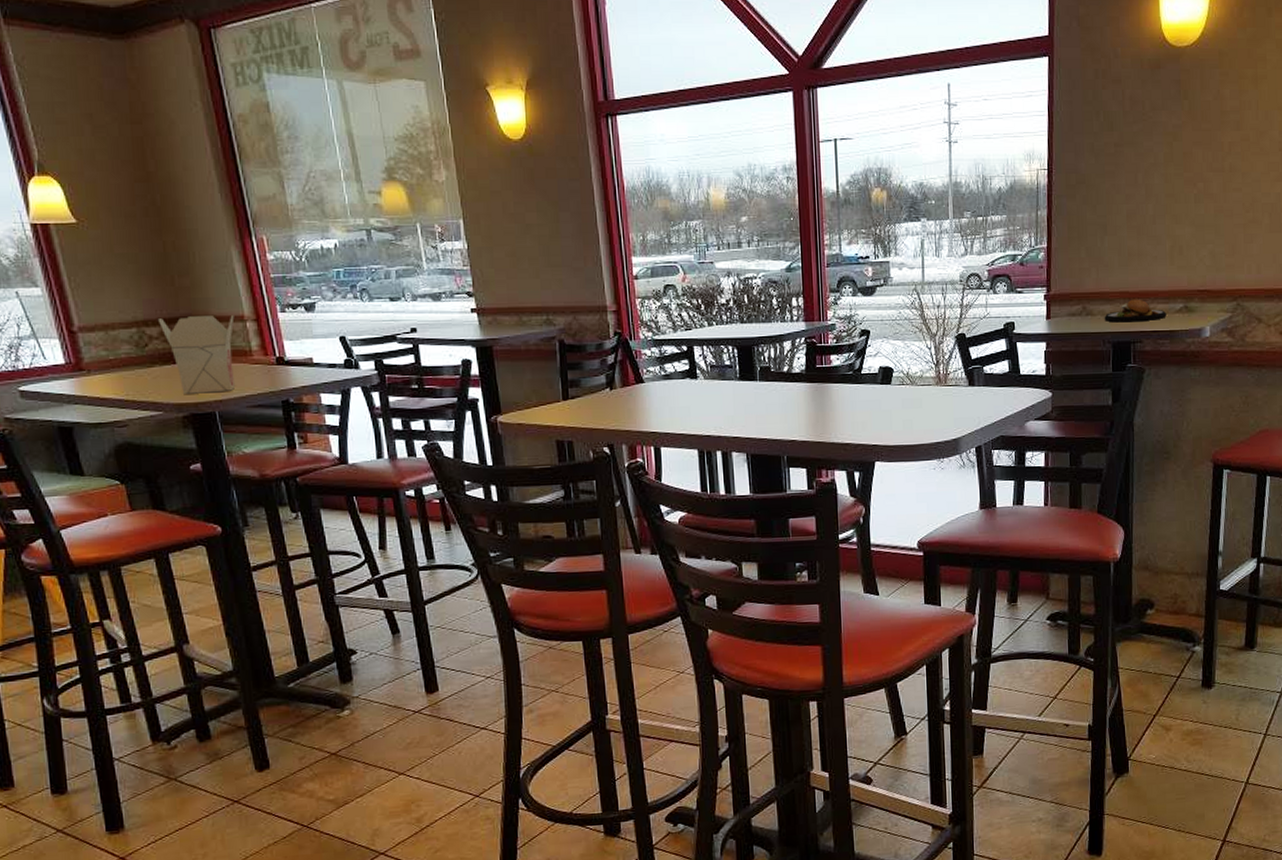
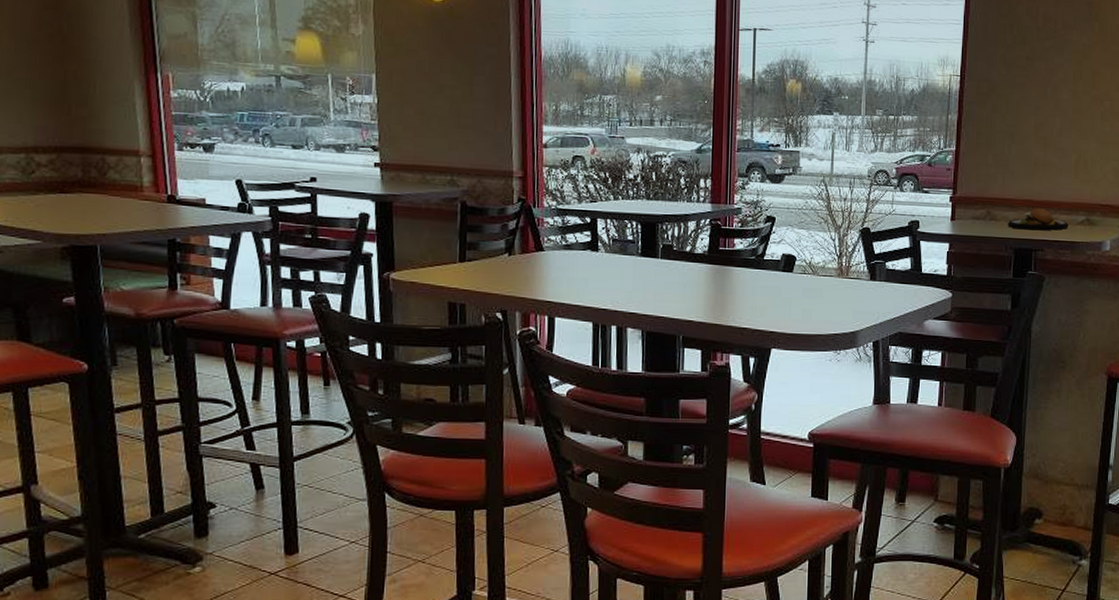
takeout container: present [157,314,236,394] -> none [48,146,129,226]

